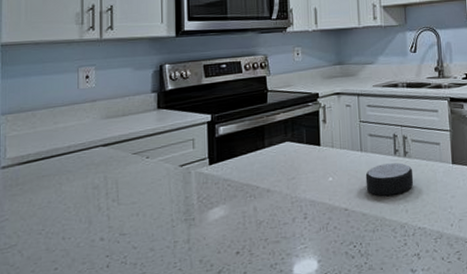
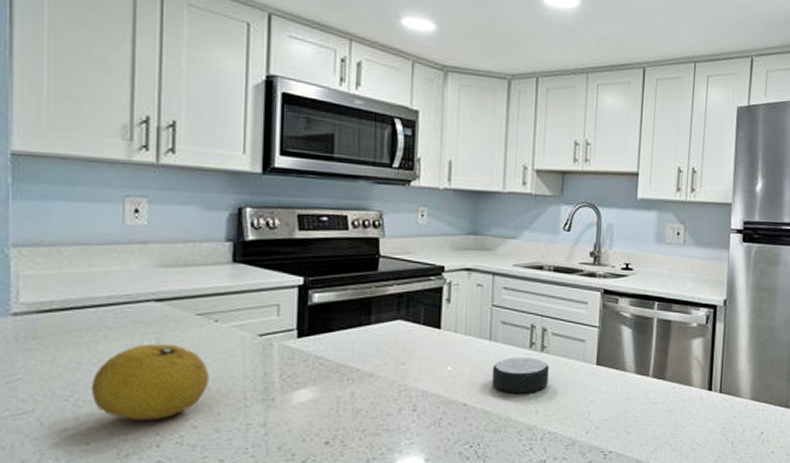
fruit: none [57,180,145,246] -> present [90,344,210,421]

